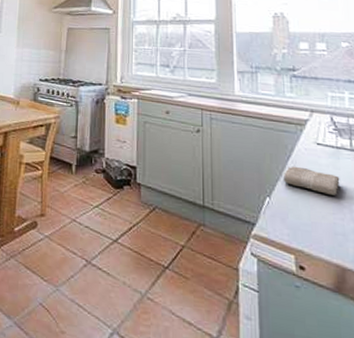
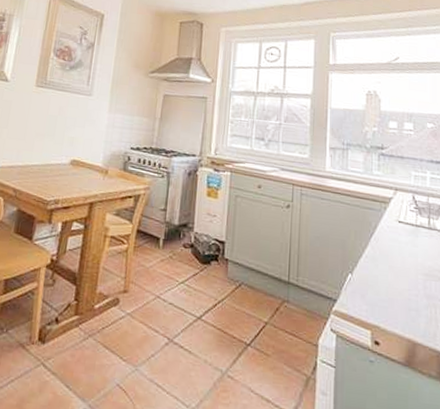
washcloth: present [284,166,340,196] -> none [366,243,417,272]

